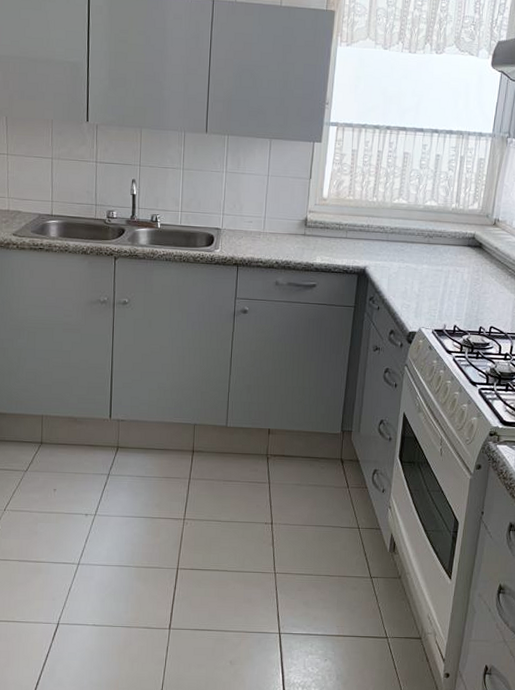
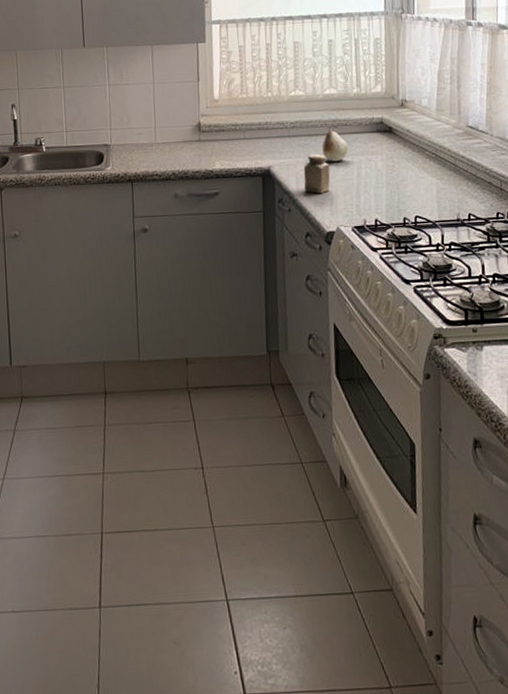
salt shaker: none [395,259,420,296] -> present [303,154,331,193]
fruit: none [416,237,440,269] -> present [322,128,349,162]

